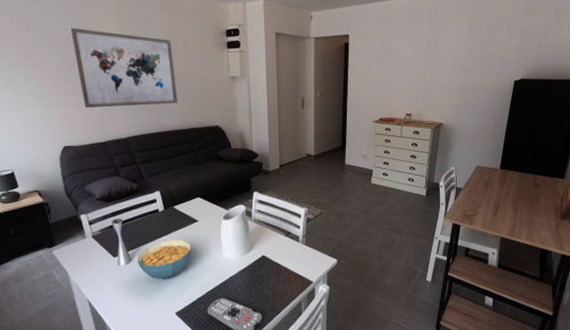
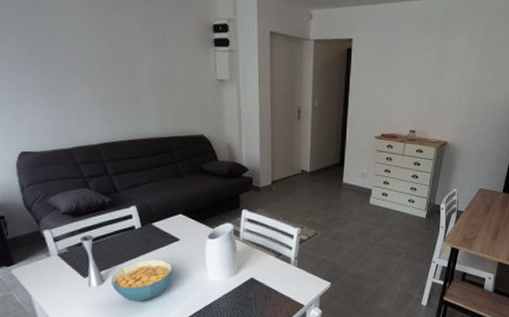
wall art: present [70,27,178,109] -> none [24,10,157,109]

